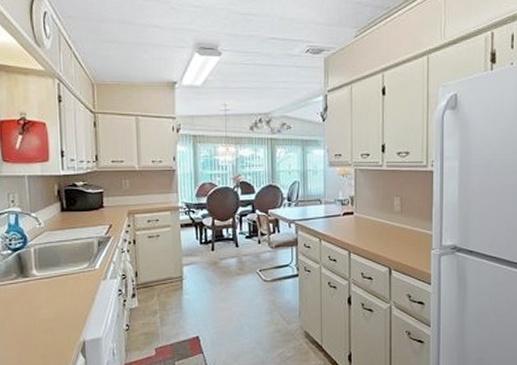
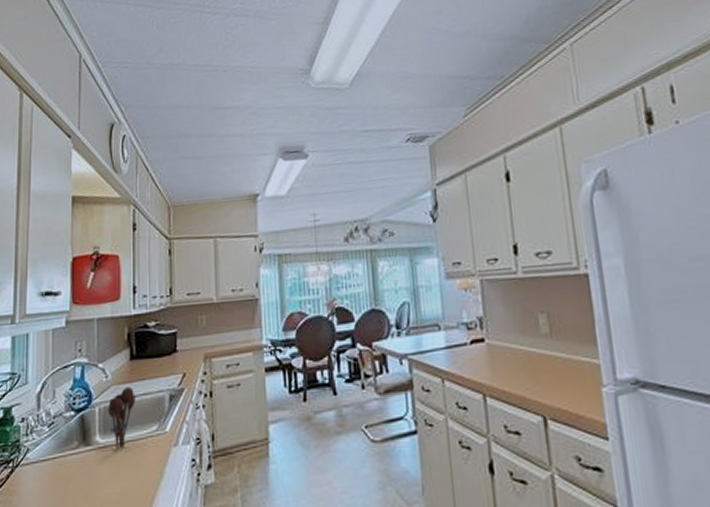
utensil holder: none [42,233,68,281] -> present [108,386,136,449]

